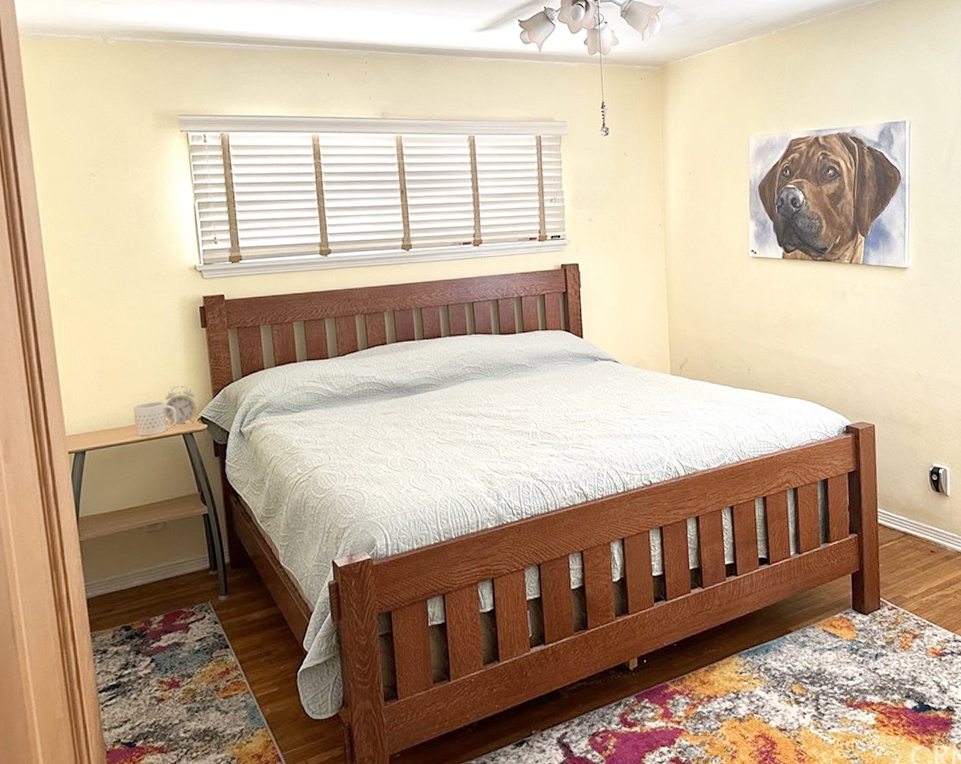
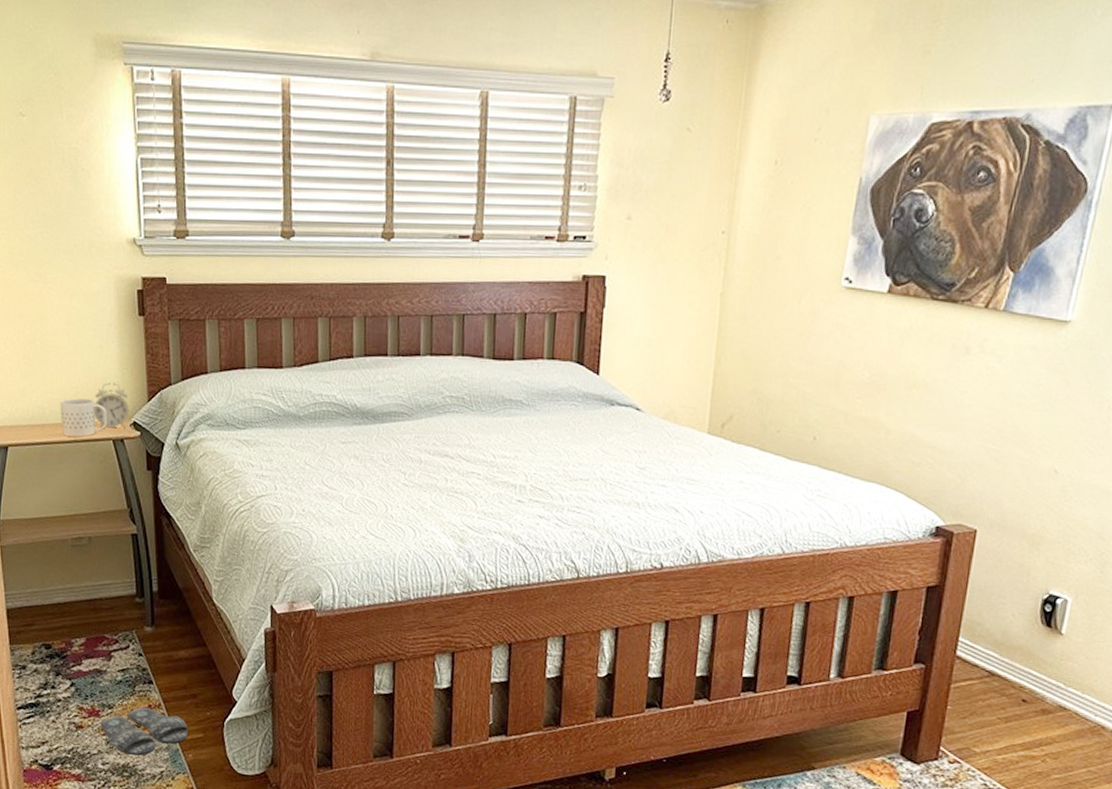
slippers: none [180,671,264,719] -> present [100,707,188,756]

